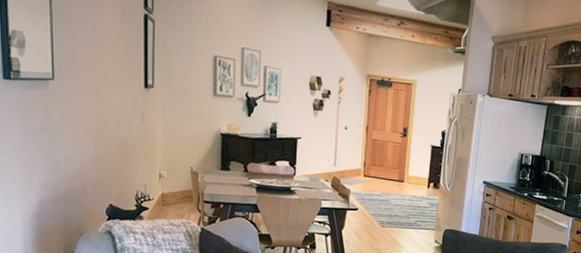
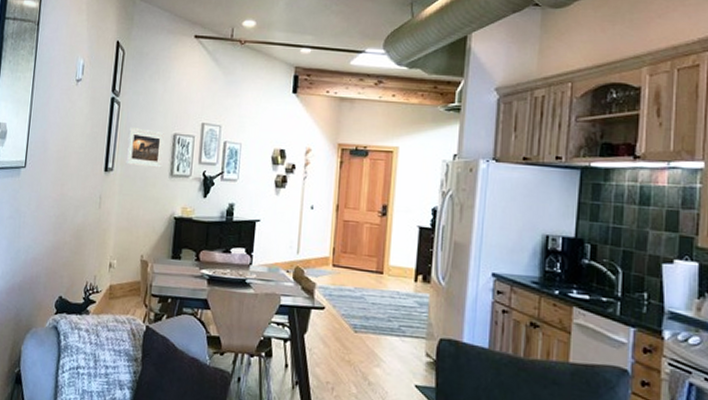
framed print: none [166,46,206,87] -> present [125,128,165,168]

